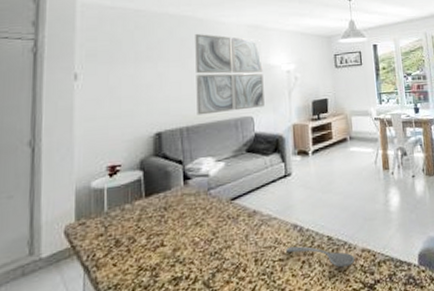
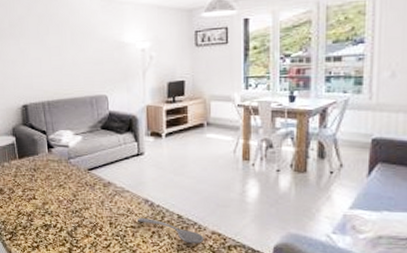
wall art: present [195,34,265,116] -> none [51,10,118,91]

